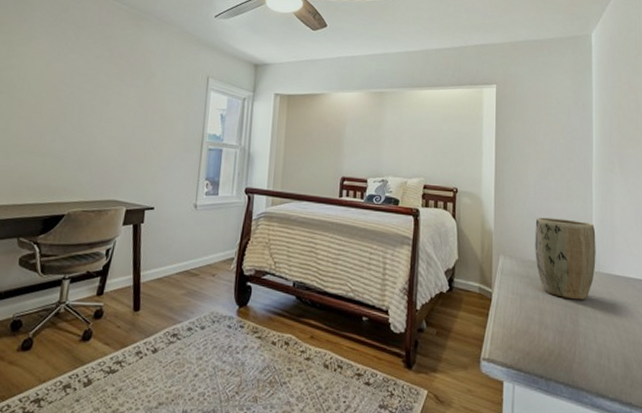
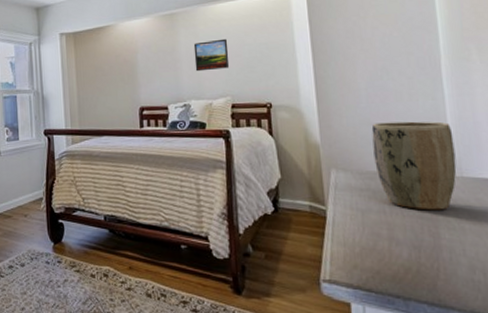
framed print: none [396,123,427,151] -> present [193,38,230,72]

